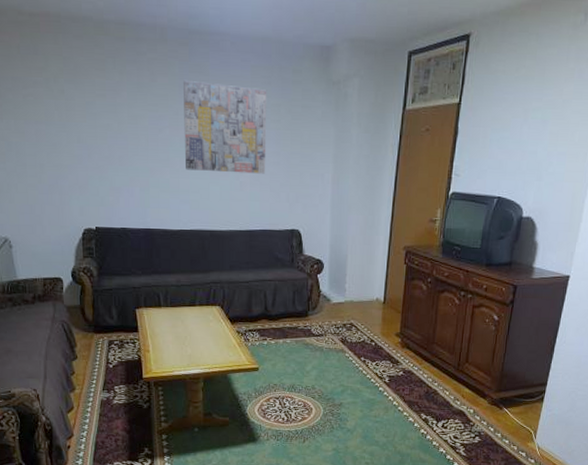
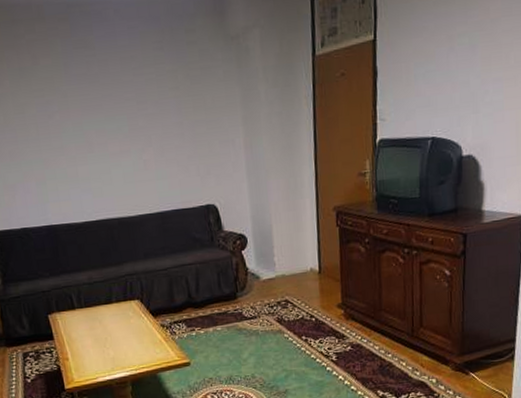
wall art: present [184,81,267,174] -> none [68,55,169,156]

